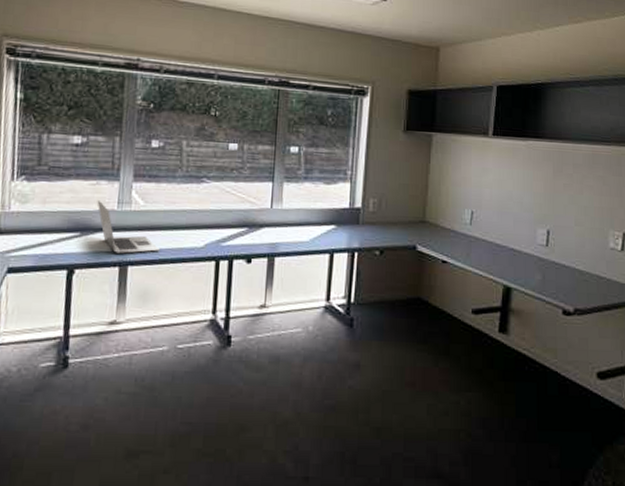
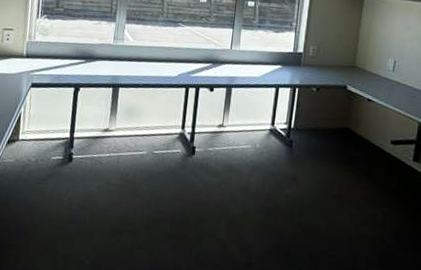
laptop: present [97,199,160,254] -> none [98,35,144,78]

